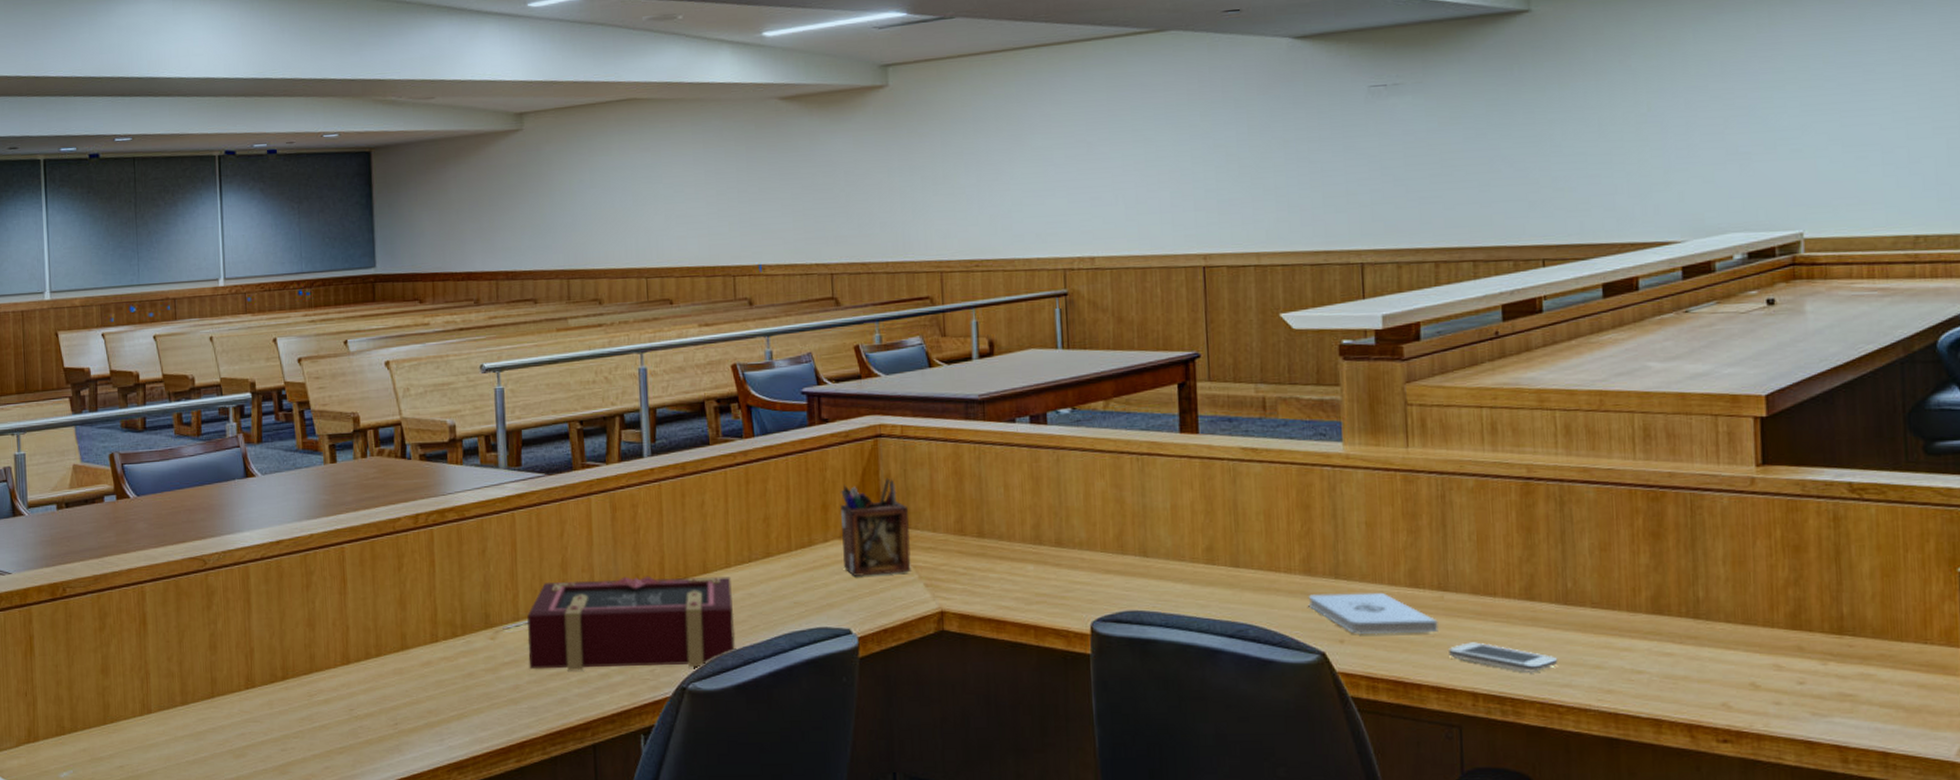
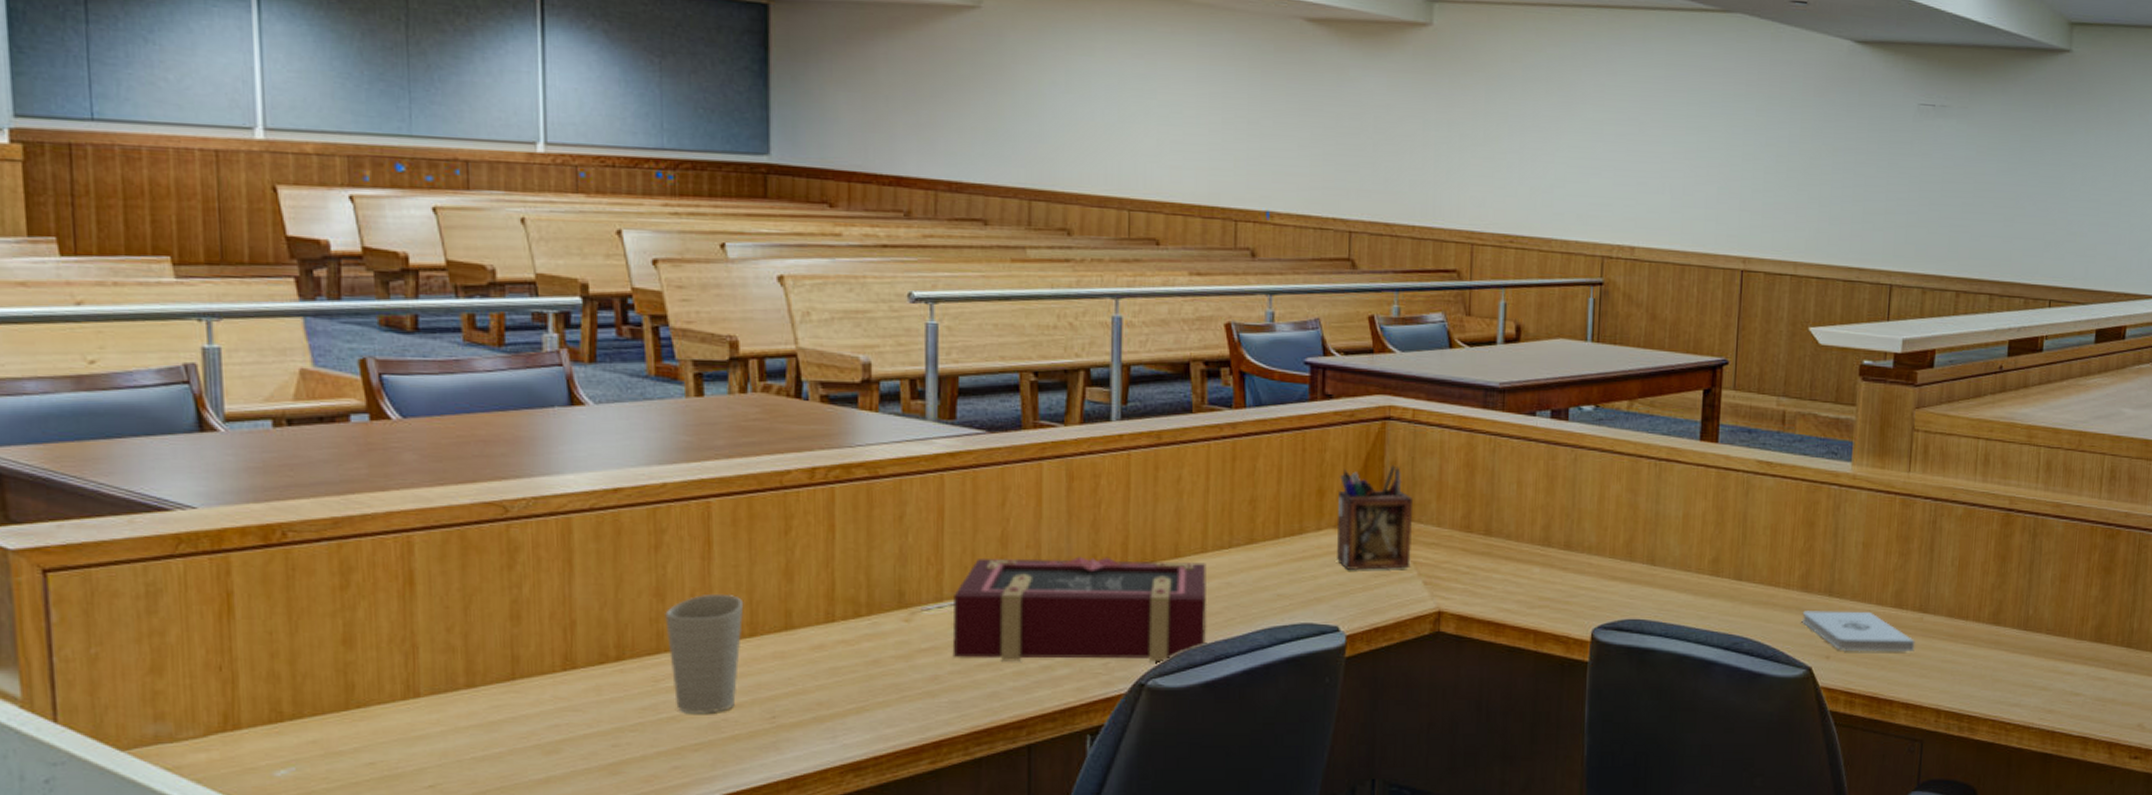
cup: none [315,623,371,722] -> present [665,595,744,713]
smartphone: present [1449,642,1558,672] -> none [1921,662,2012,692]

